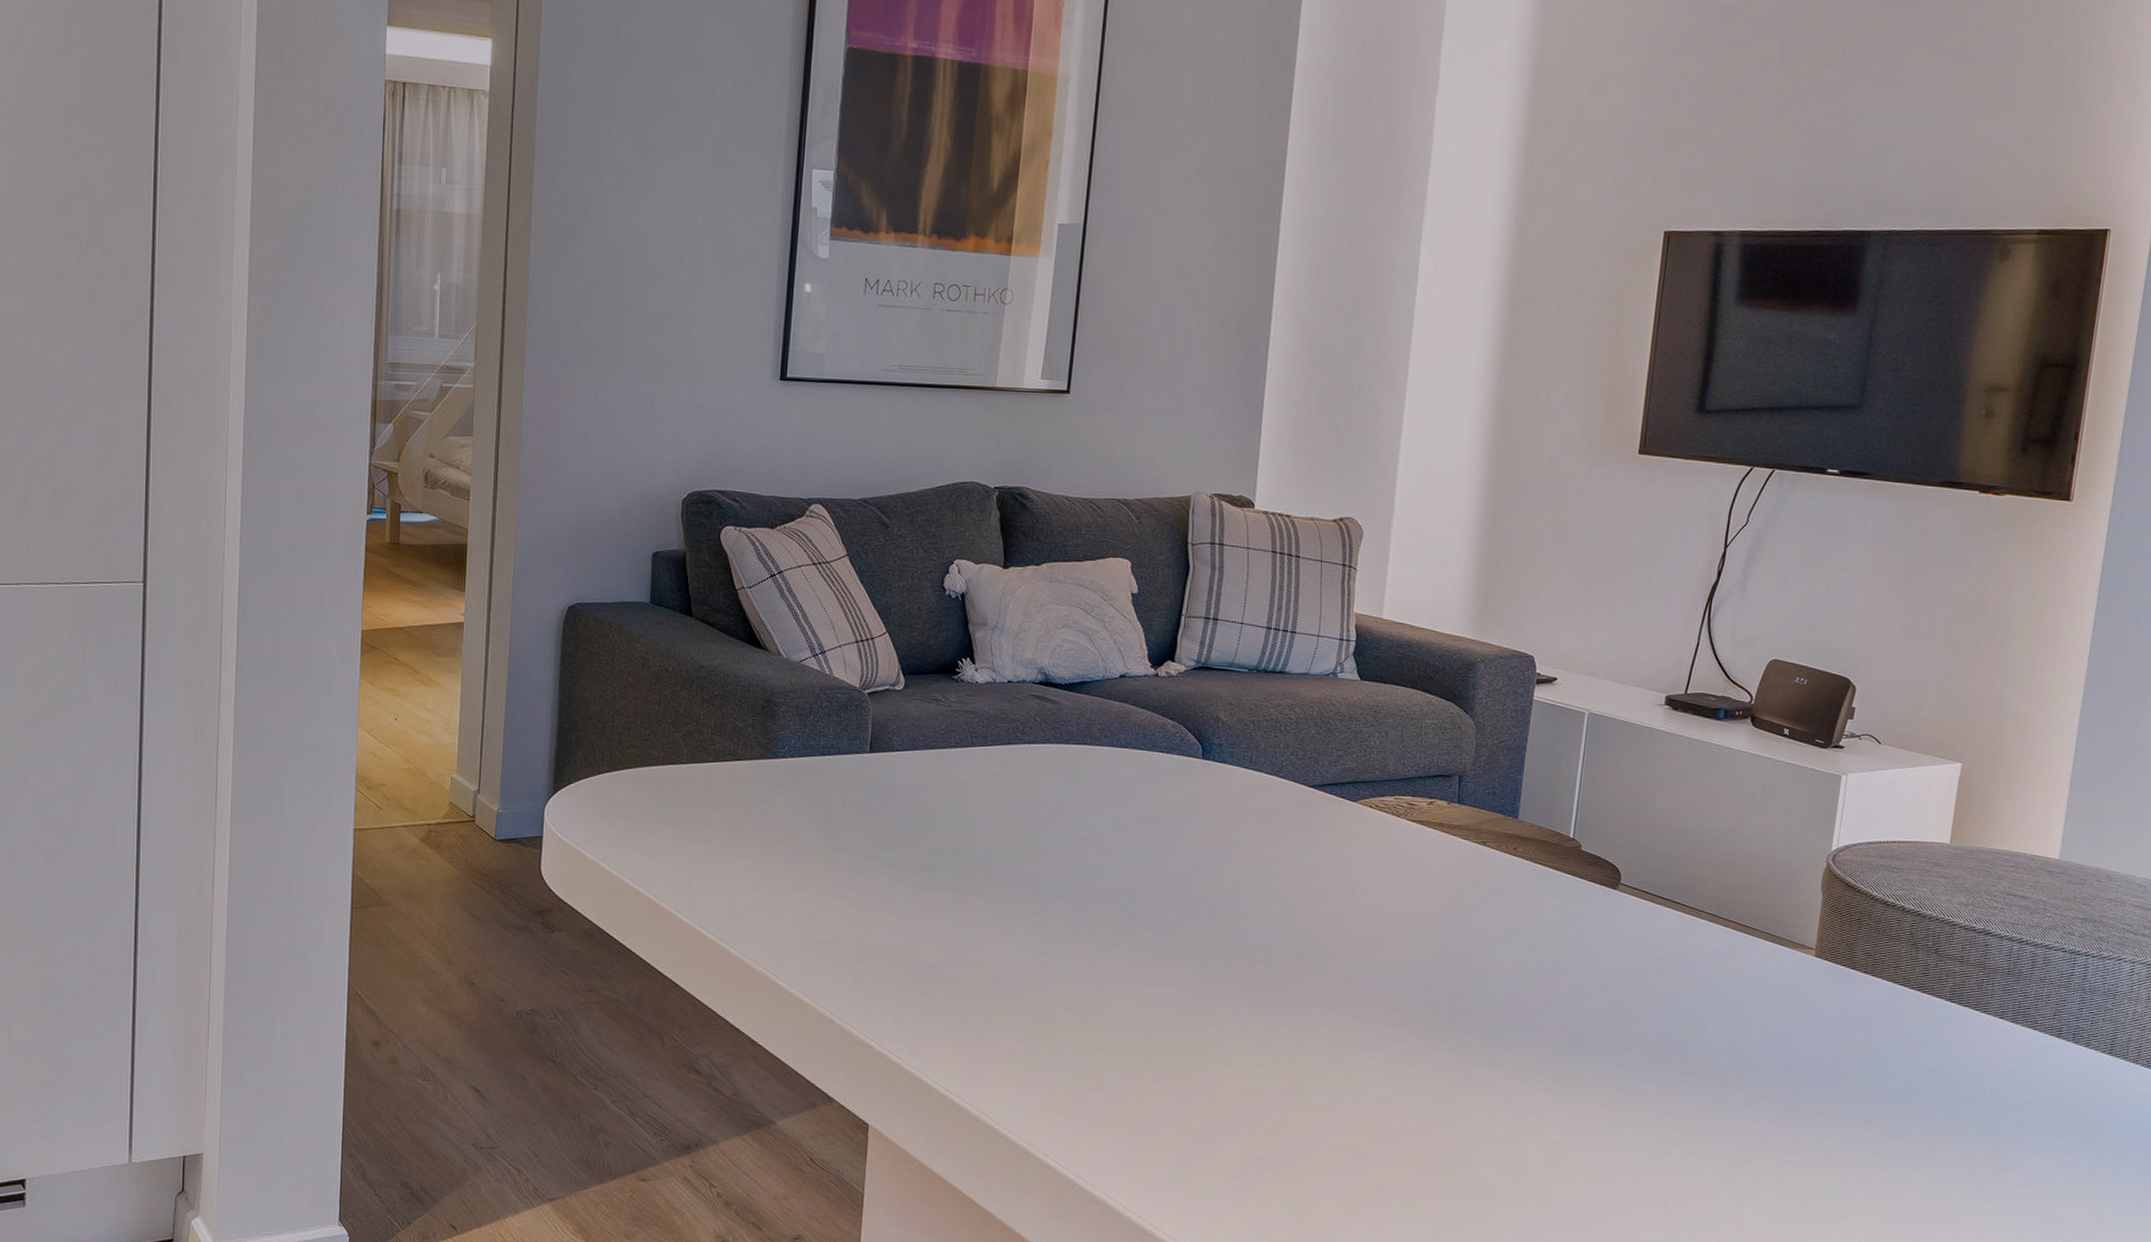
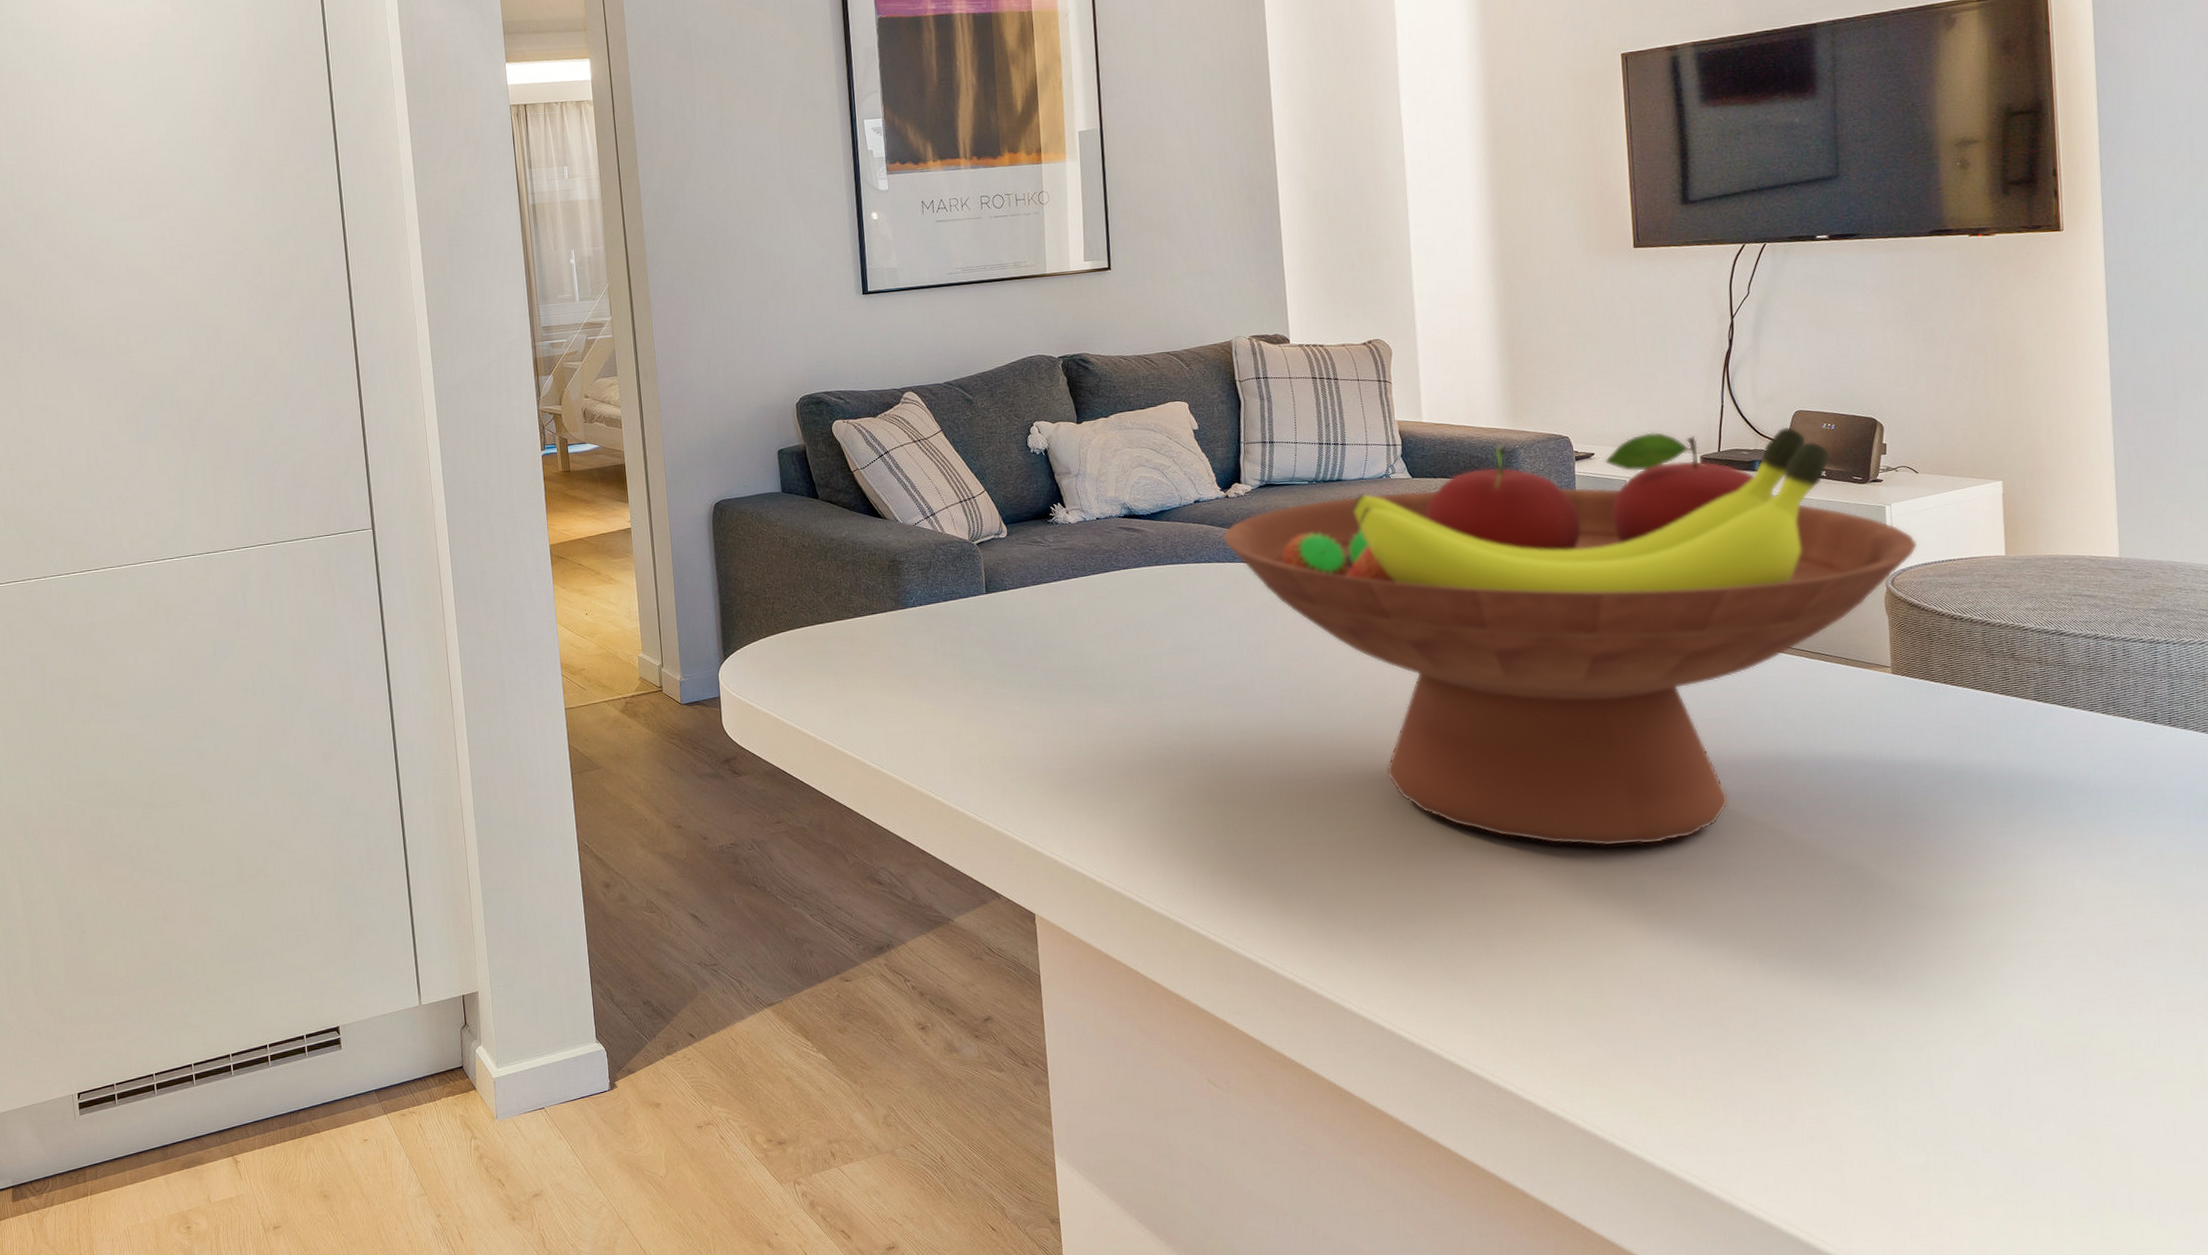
fruit bowl: none [1144,654,1867,1114] -> present [1222,426,1918,847]

